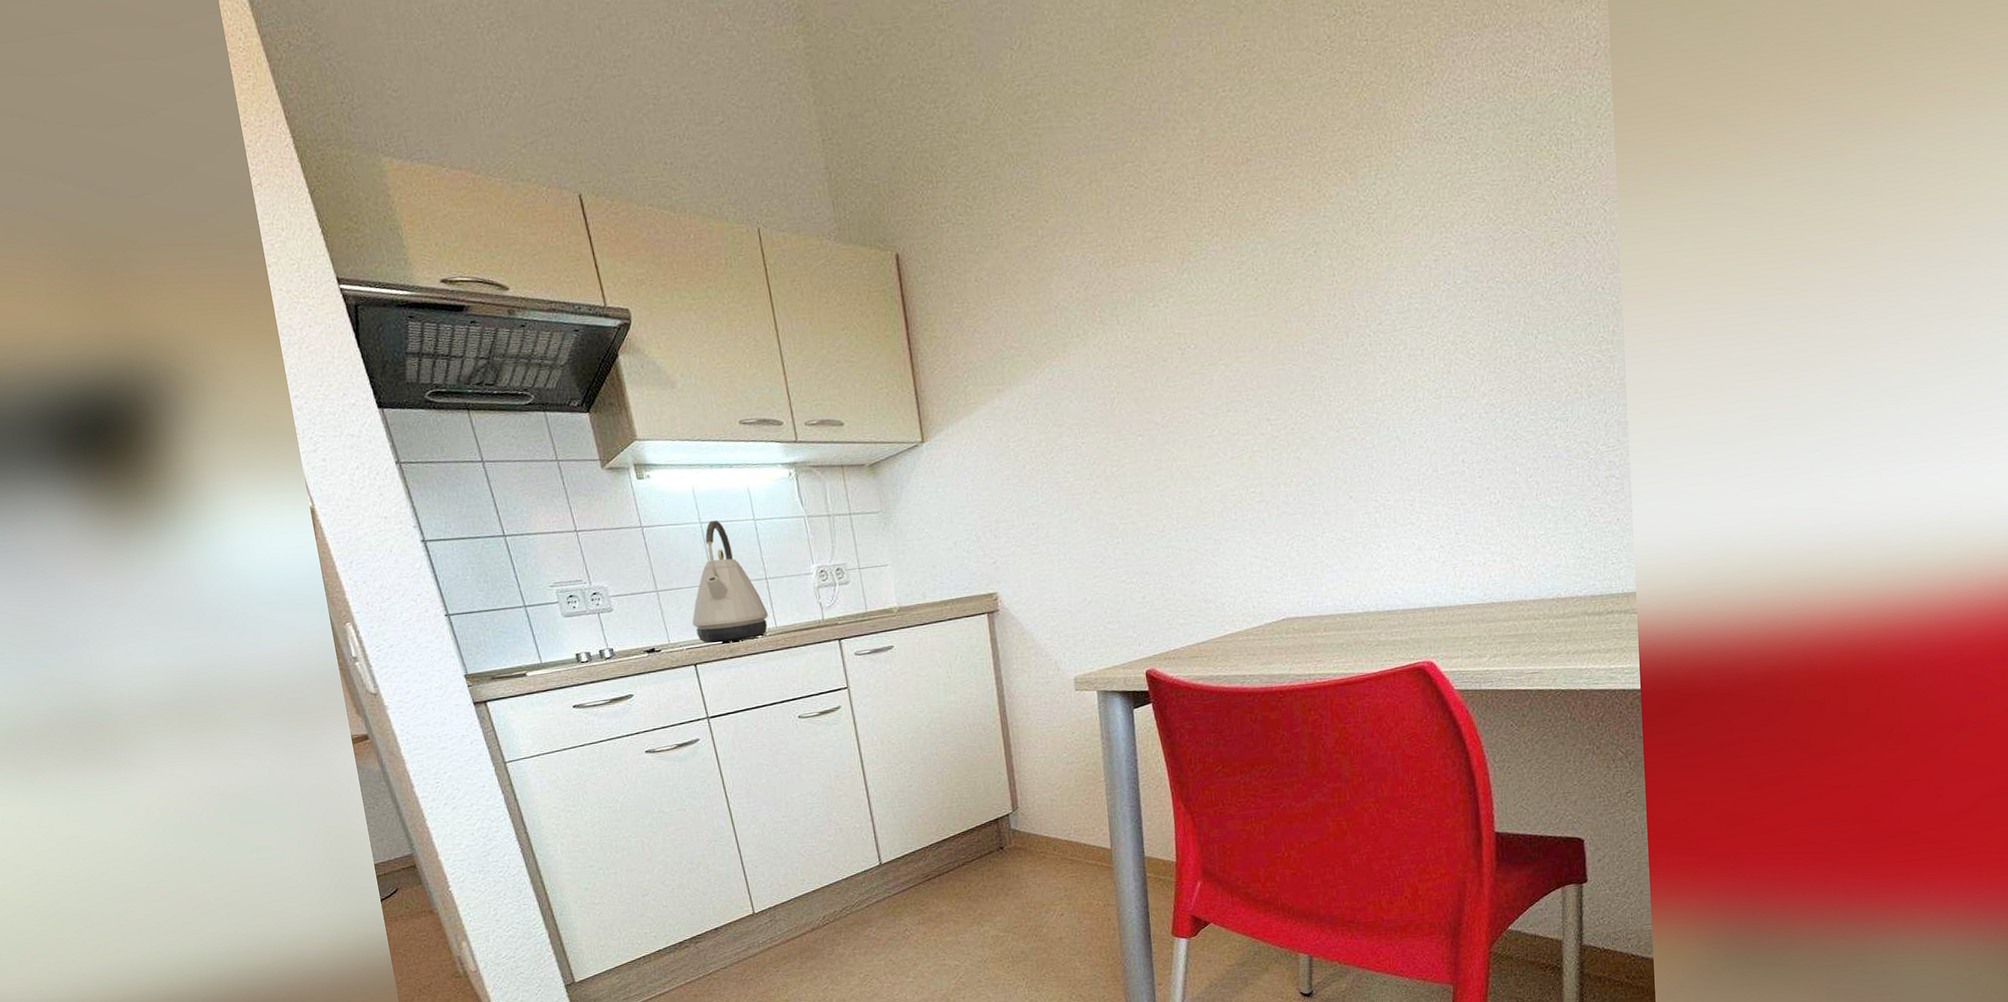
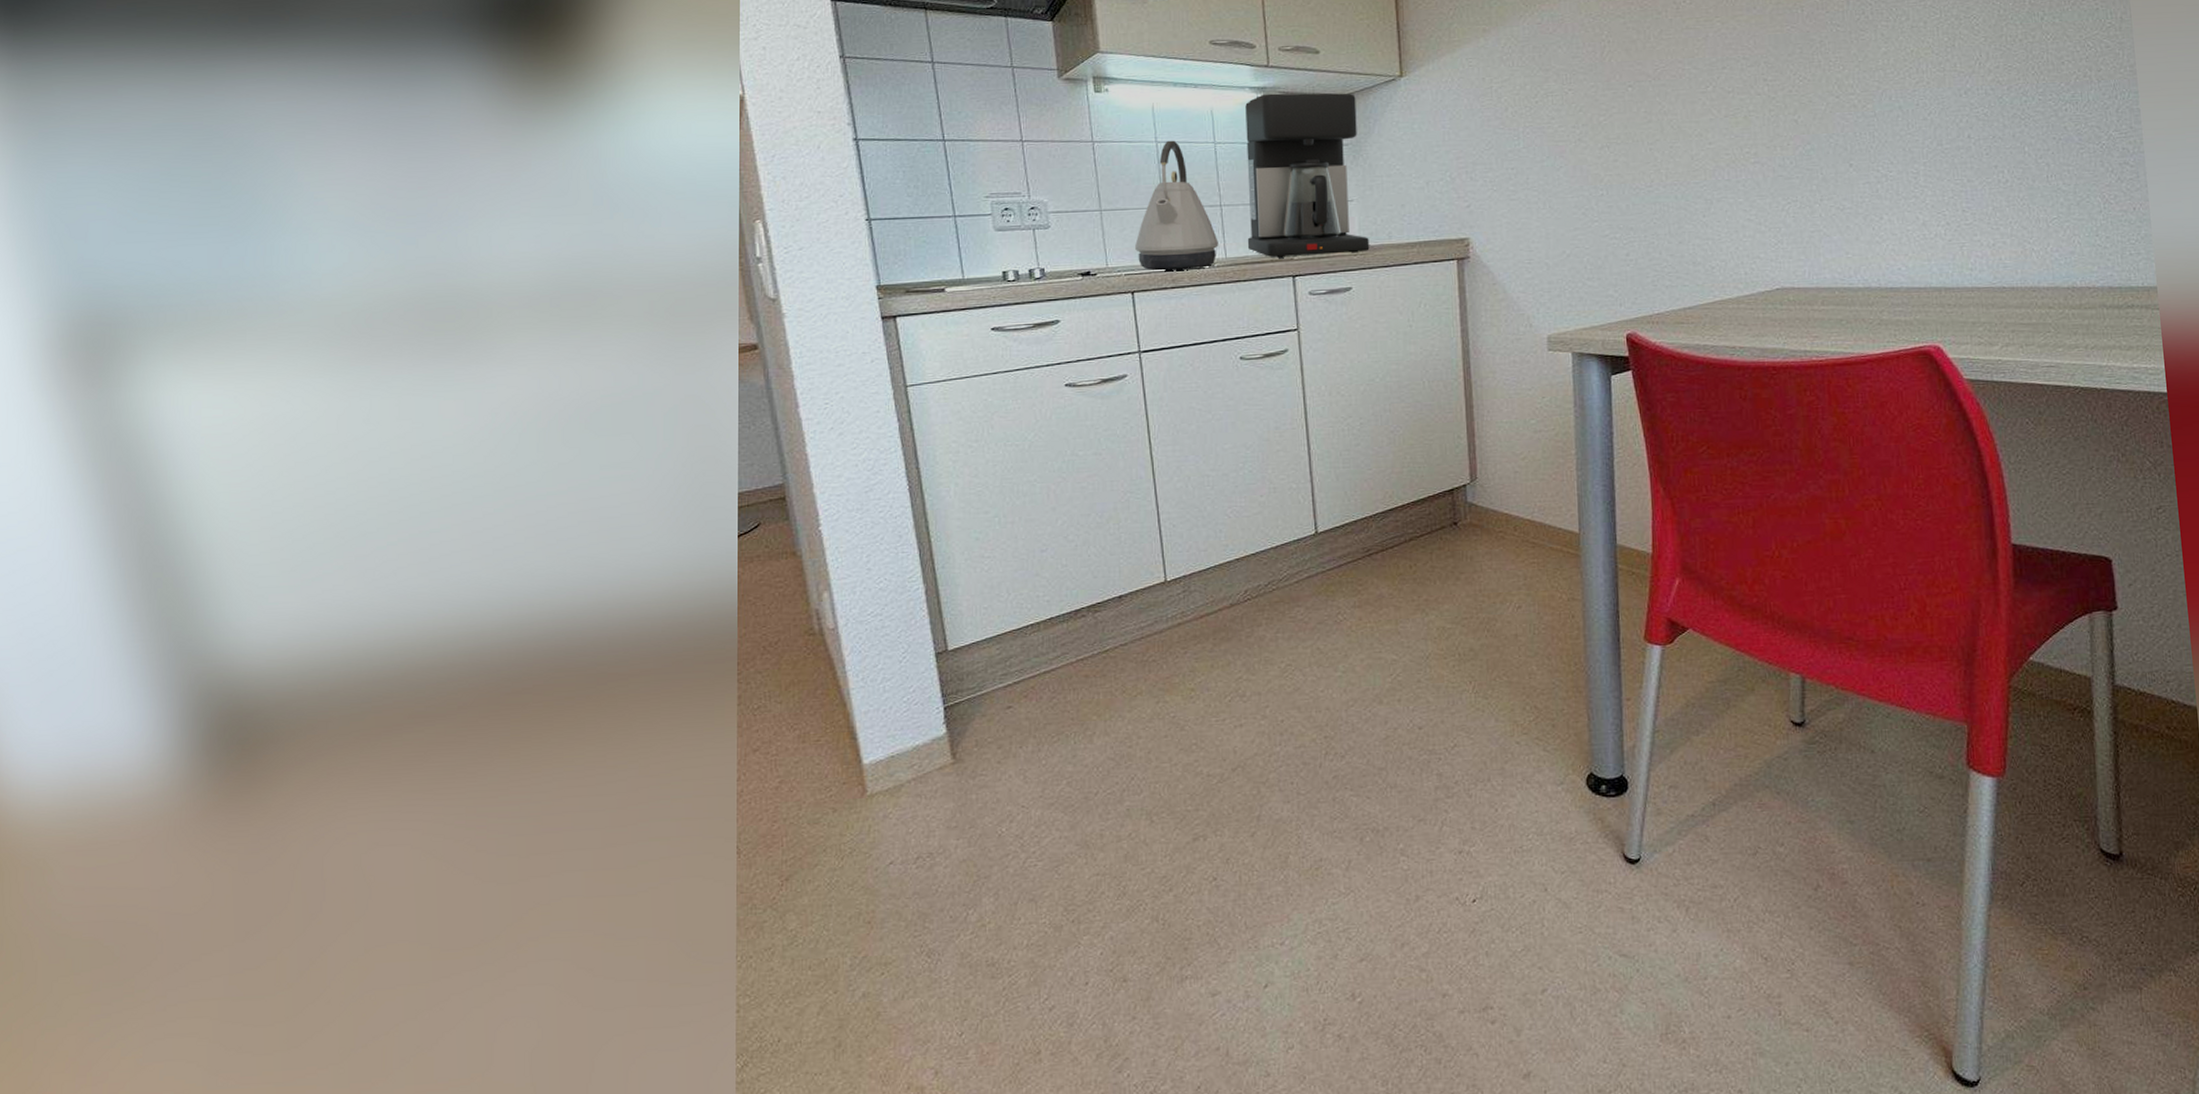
coffee maker: none [779,462,907,624] -> present [1245,93,1370,258]

